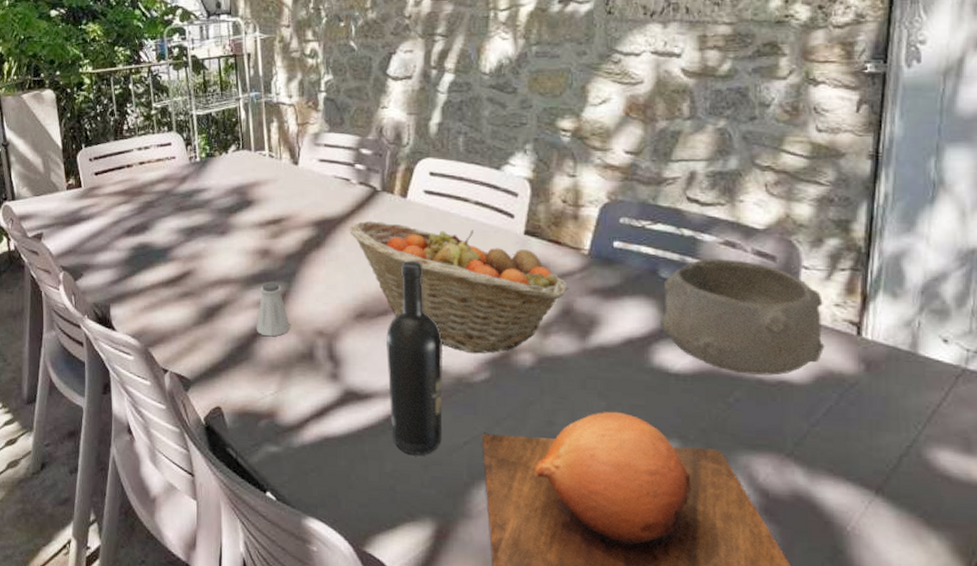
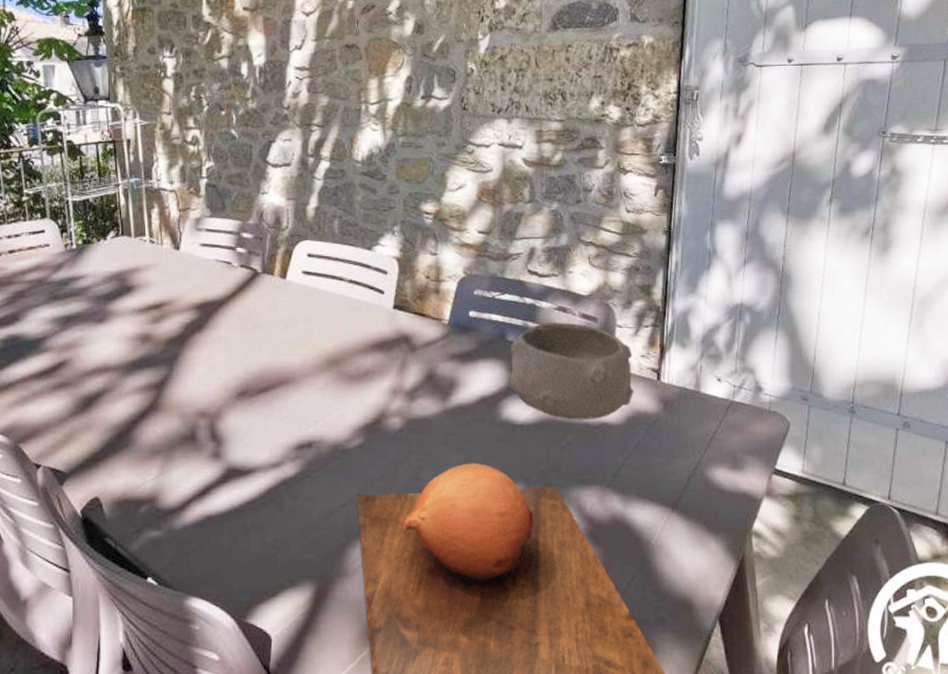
saltshaker: present [256,281,290,337] -> none [136,366,171,422]
fruit basket: present [349,220,569,354] -> none [231,301,432,422]
wine bottle: present [386,260,443,455] -> none [267,337,321,523]

